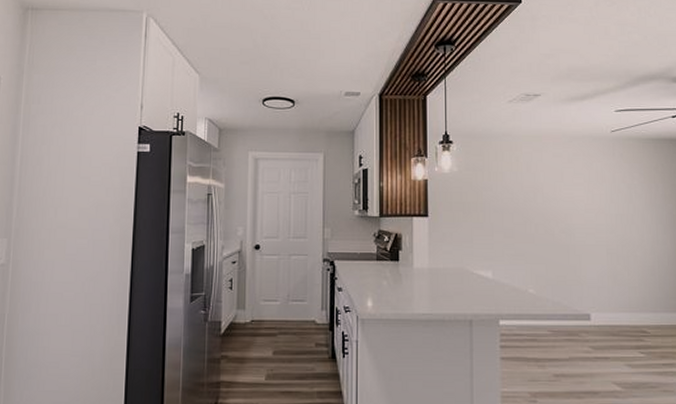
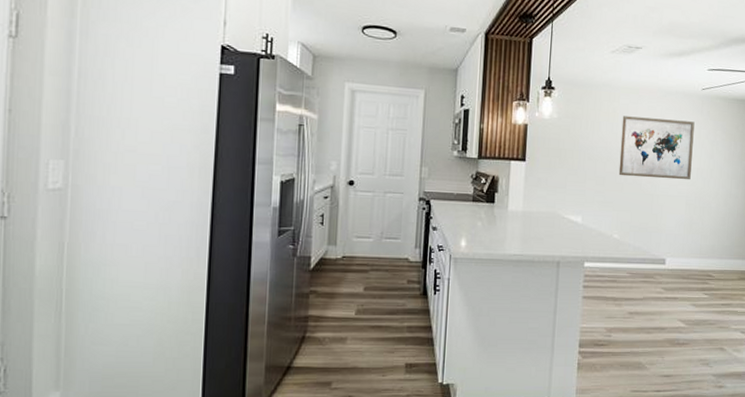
wall art: none [526,164,609,228] -> present [618,116,695,180]

